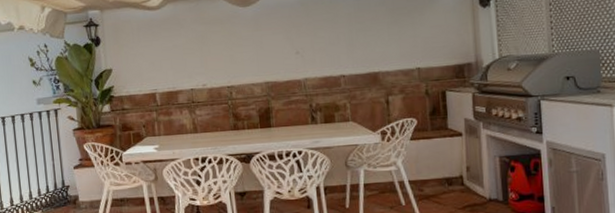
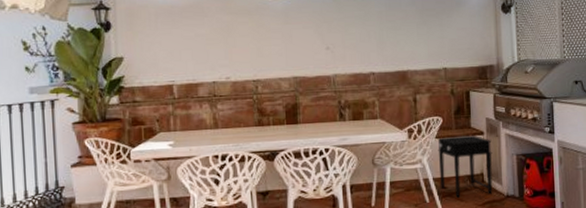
side table: none [412,136,474,201] -> present [437,135,493,198]

